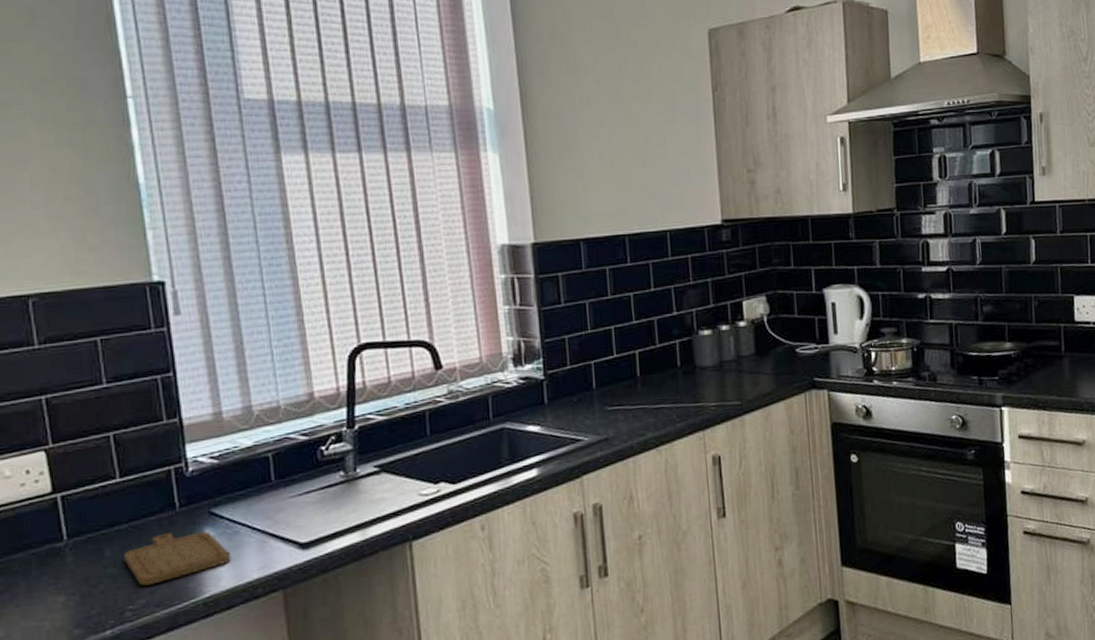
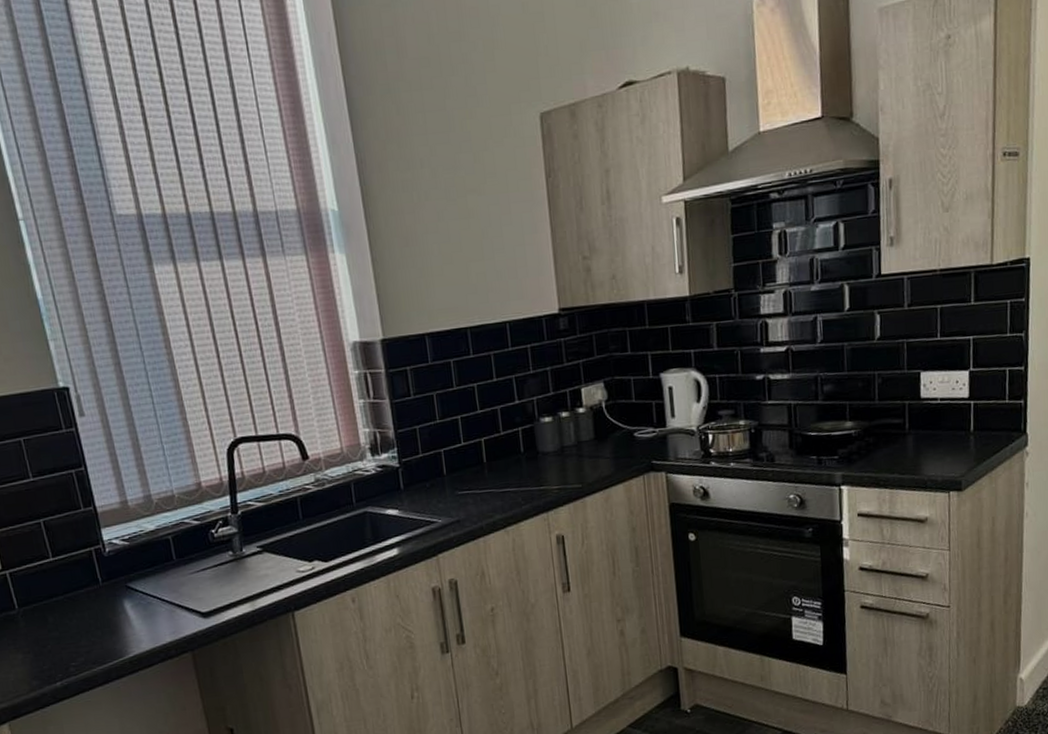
chopping board: present [124,531,231,586] -> none [63,602,147,647]

